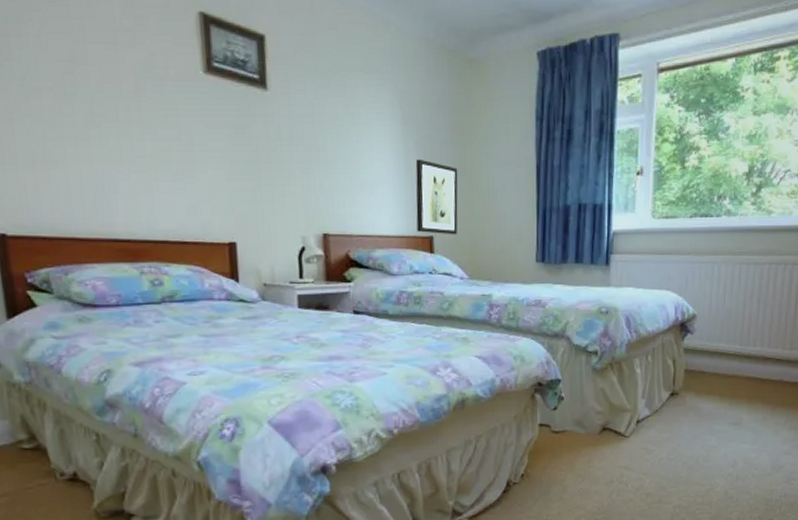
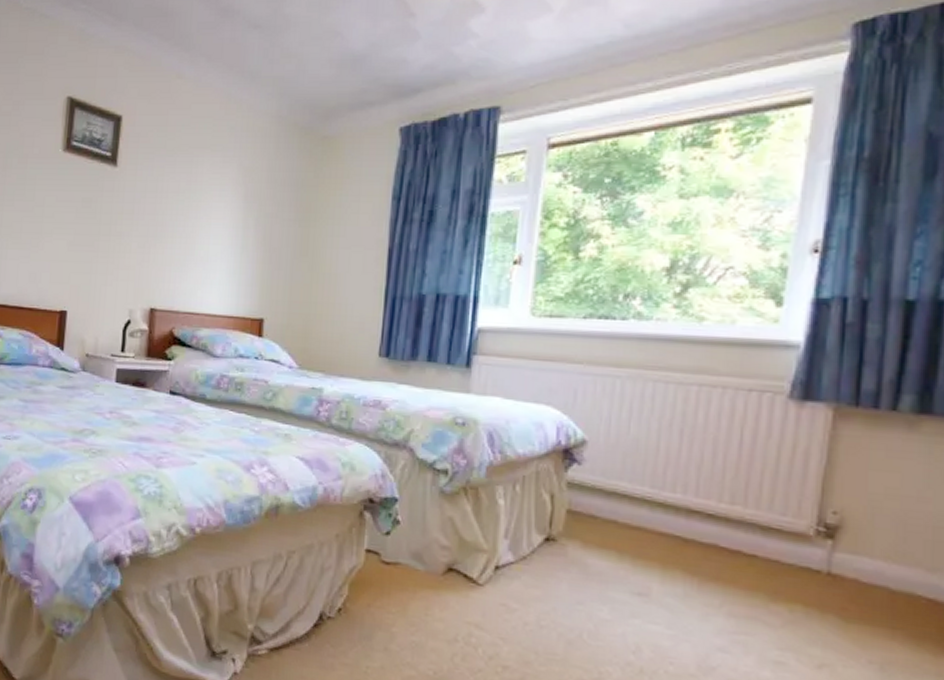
wall art: present [415,159,458,235] -> none [247,237,298,319]

